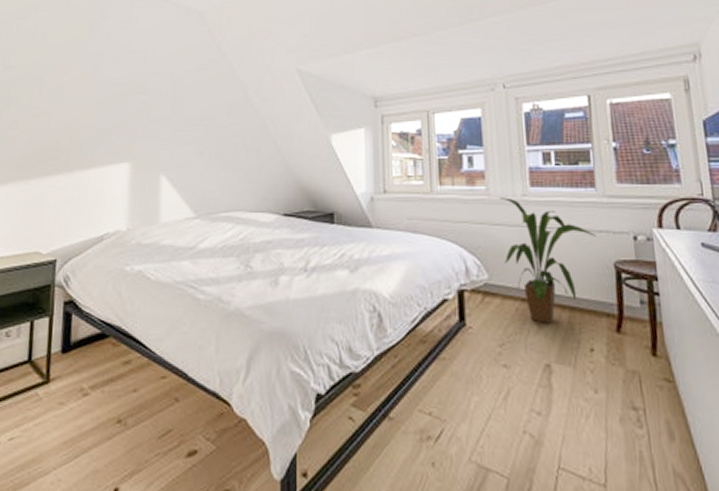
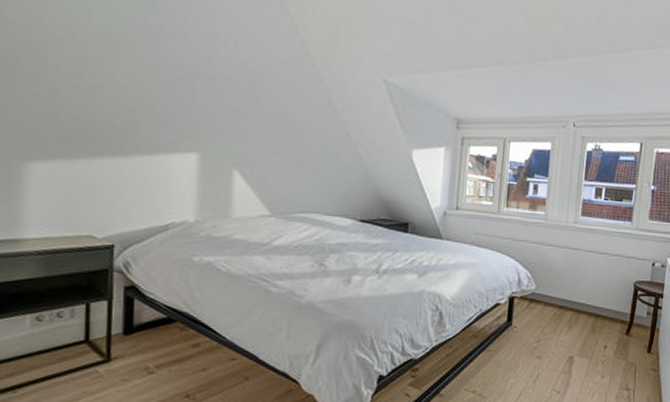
house plant: present [500,197,597,323] -> none [550,223,625,326]

